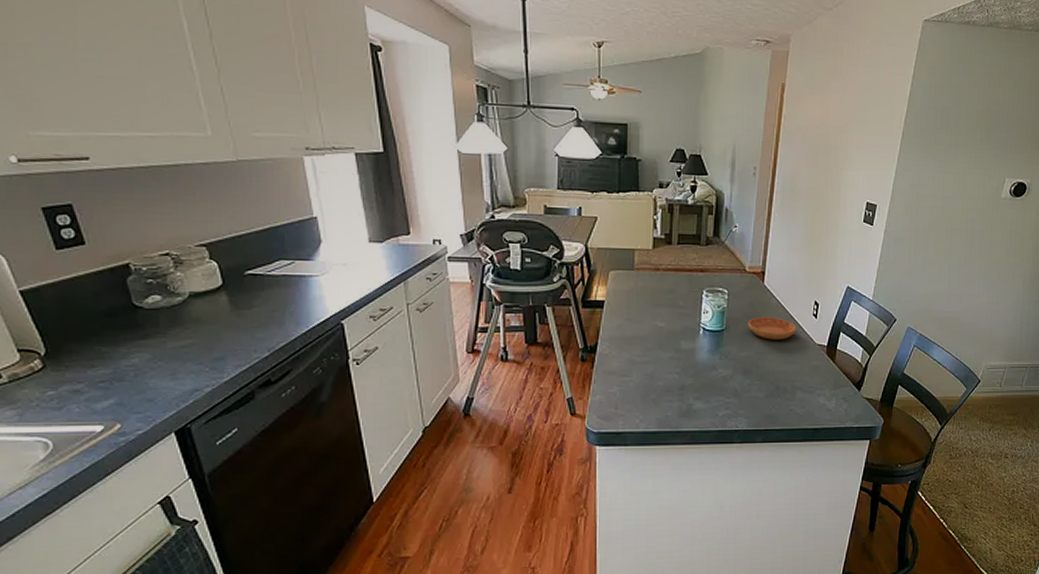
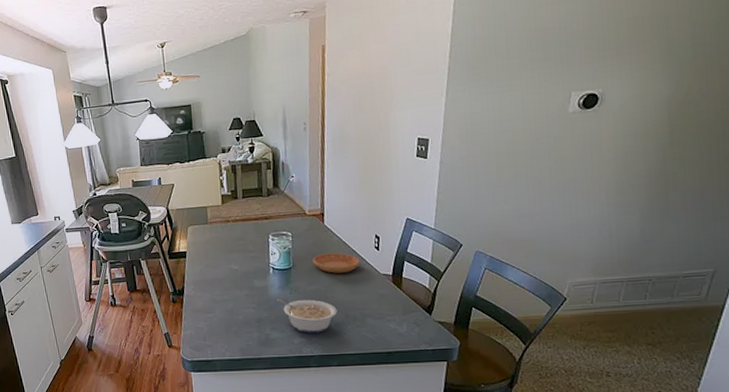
legume: none [705,363,768,405] -> present [277,298,337,333]

